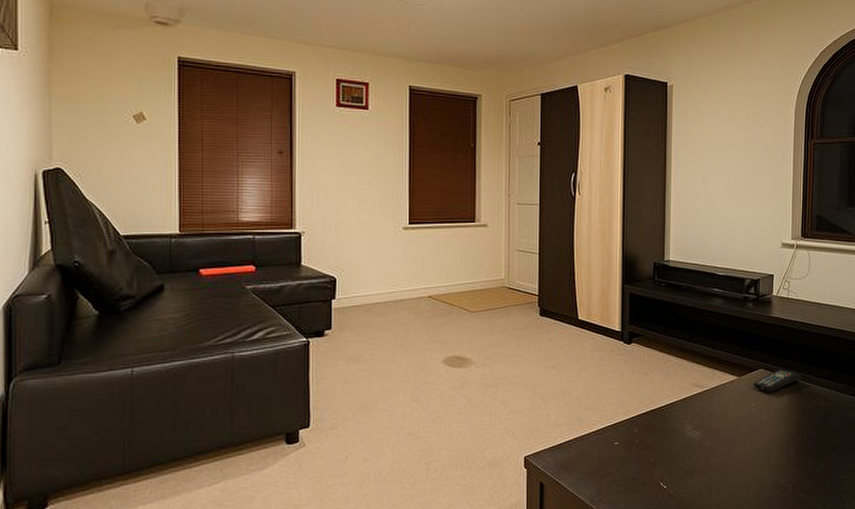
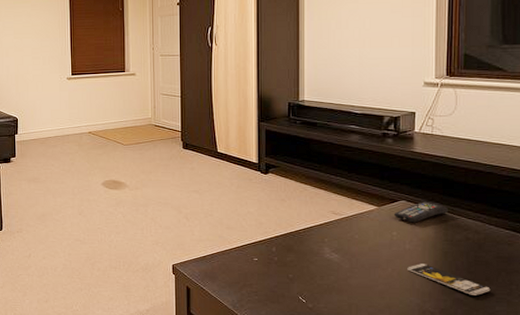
smartphone: none [764,436,836,466] -> present [407,264,491,295]

